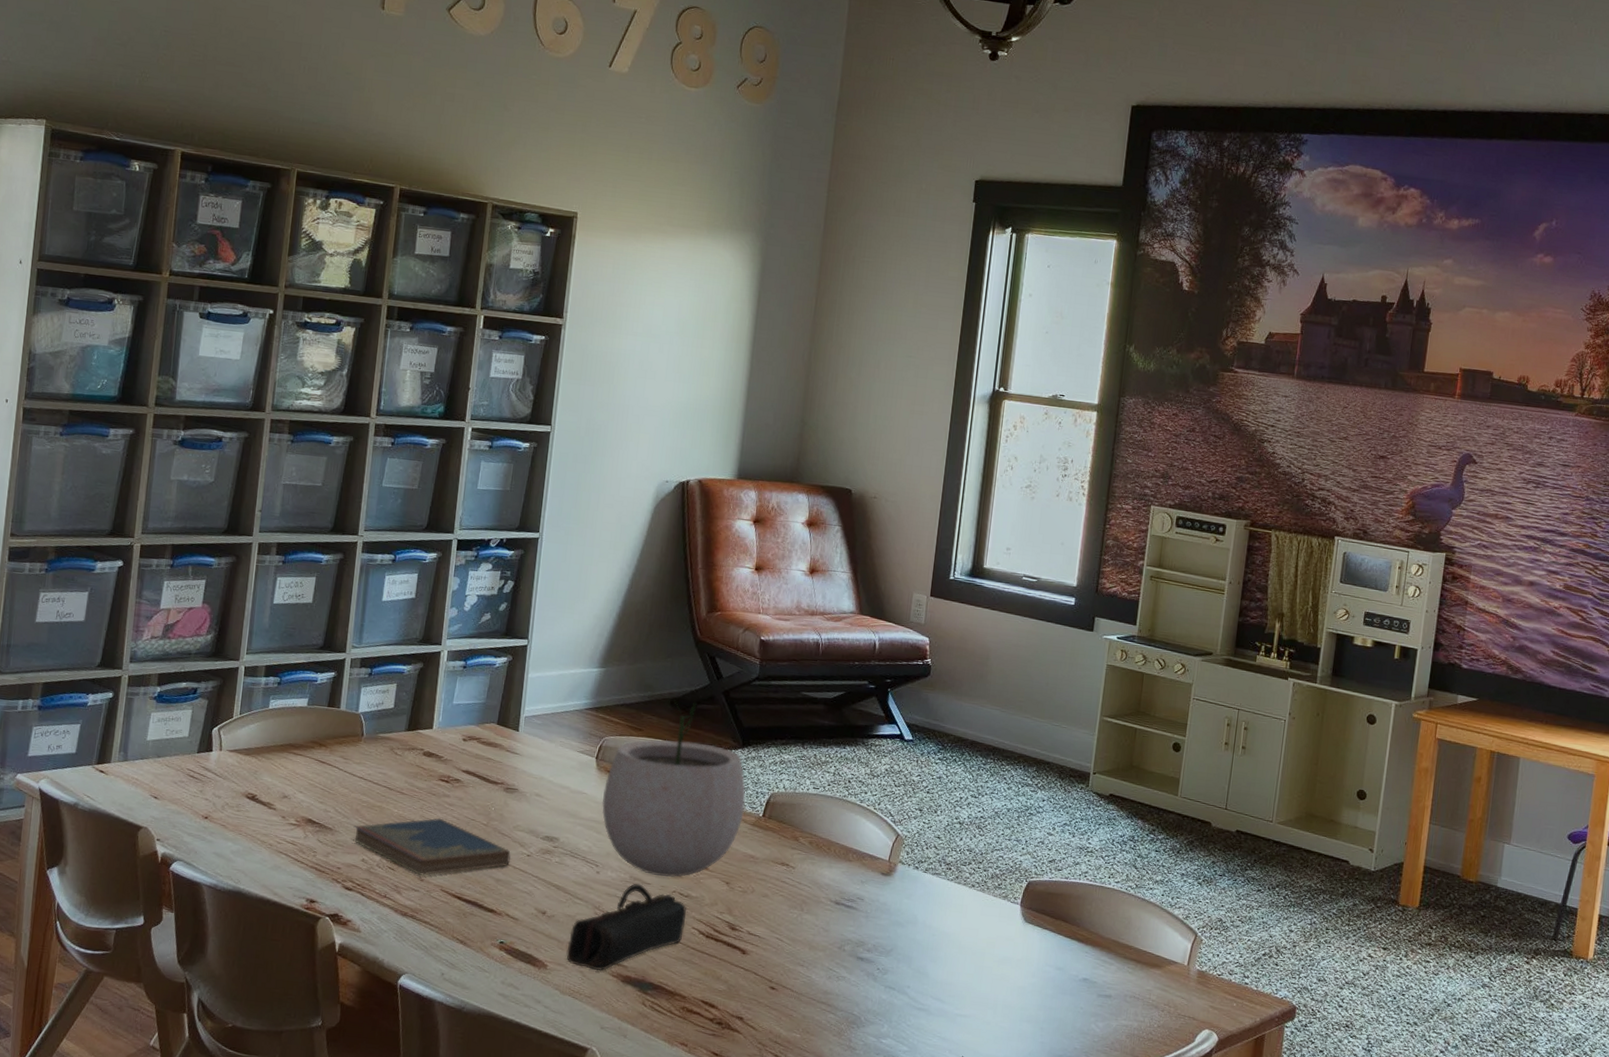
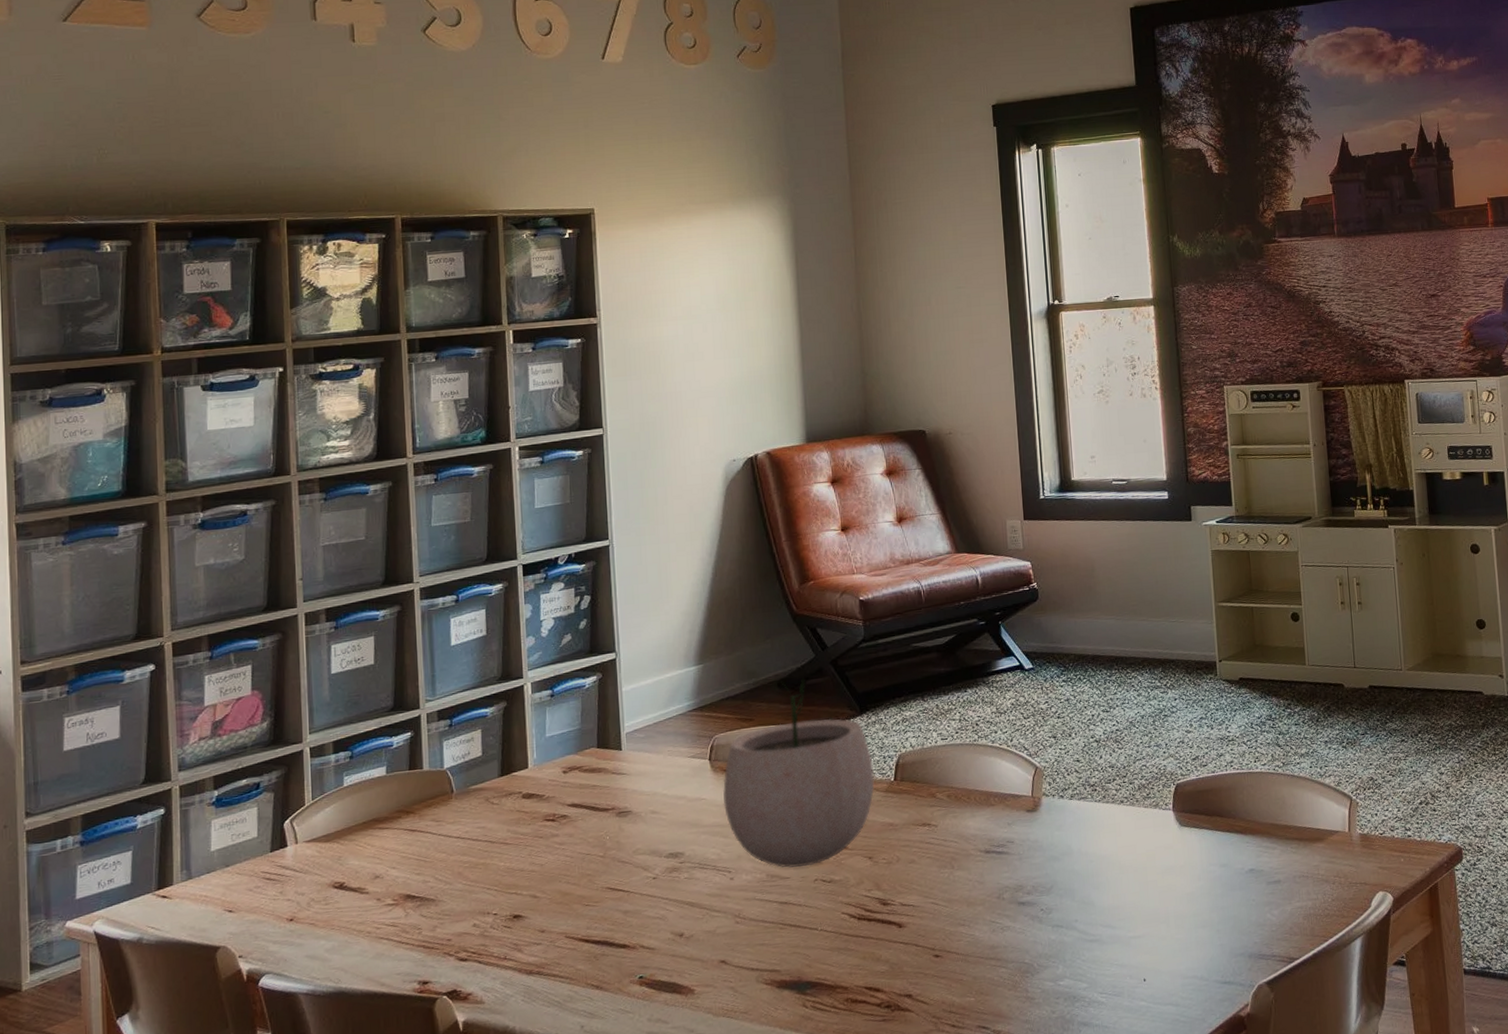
hardcover book: present [352,818,511,876] -> none [458,860,636,928]
pencil case: present [566,883,687,971] -> none [712,880,834,983]

